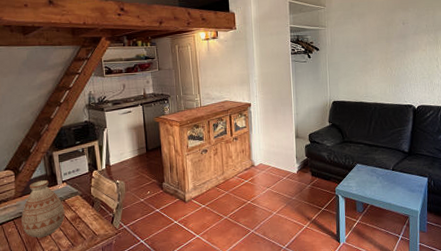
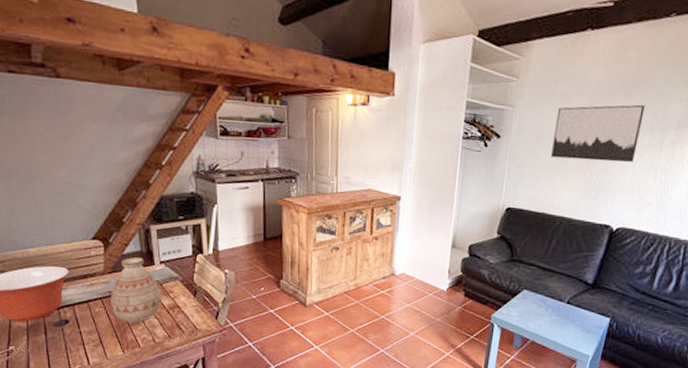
wall art: none [357,14,420,60] -> present [551,104,645,163]

